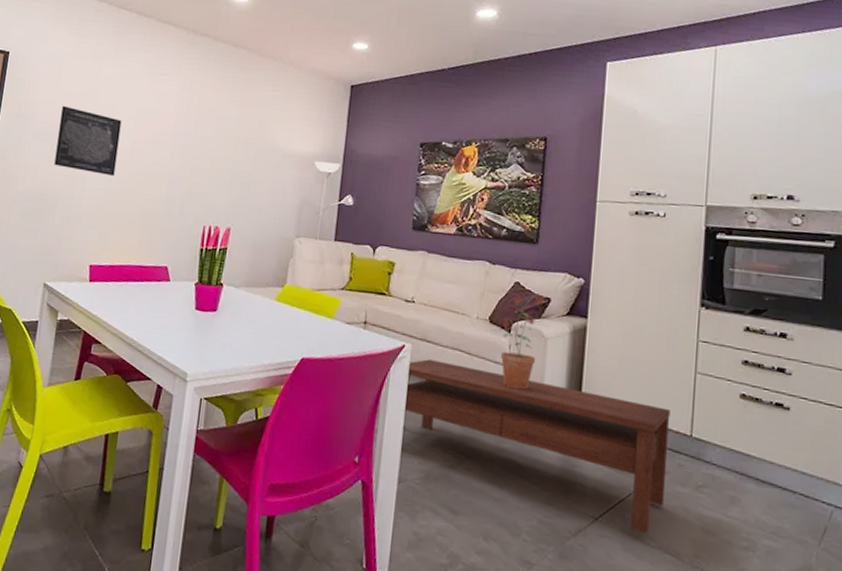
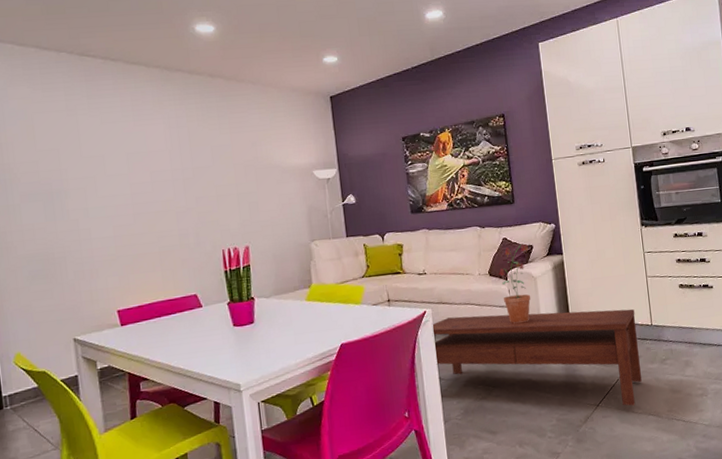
wall art: present [54,106,122,177] -> none [44,163,120,224]

